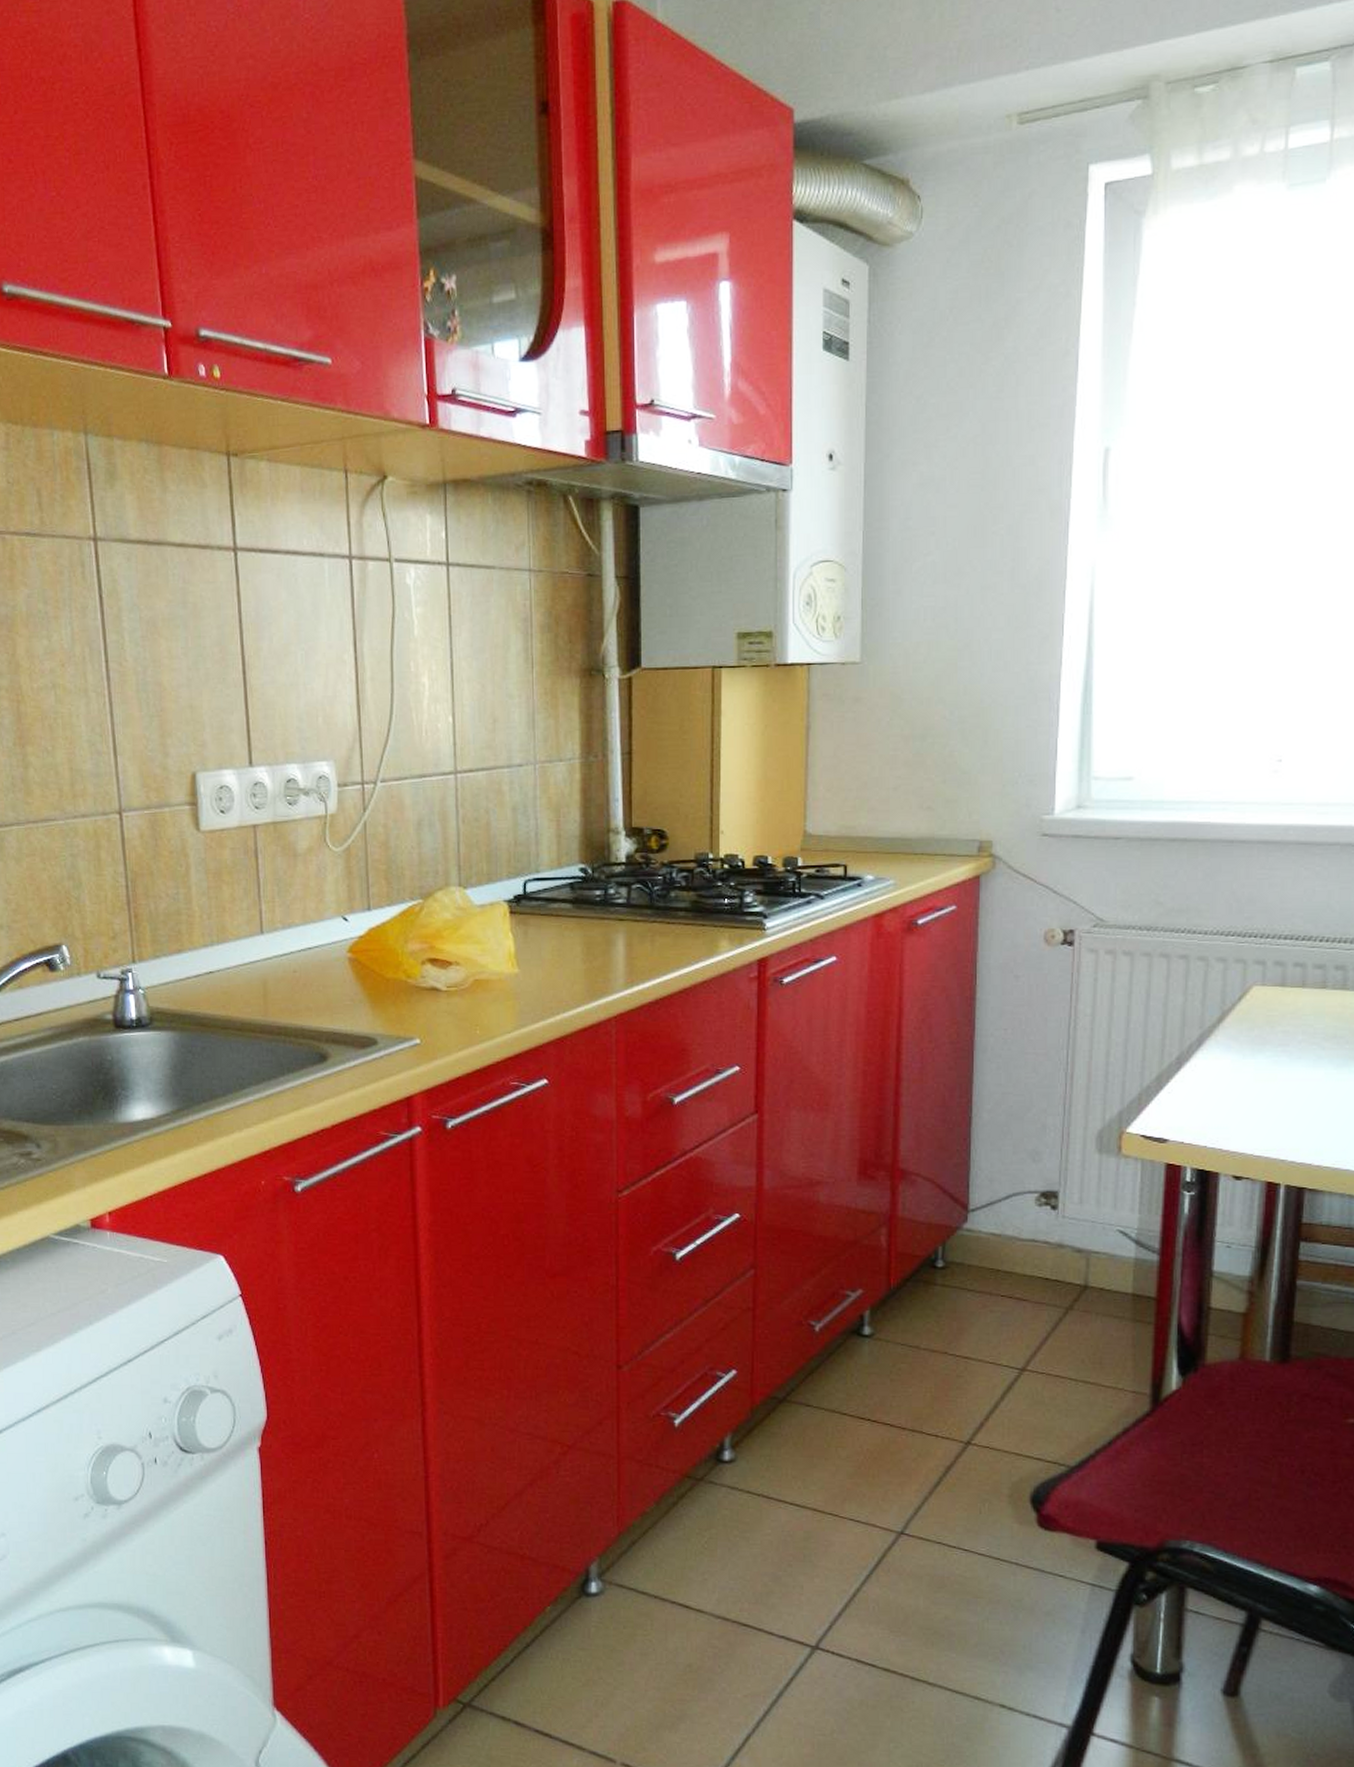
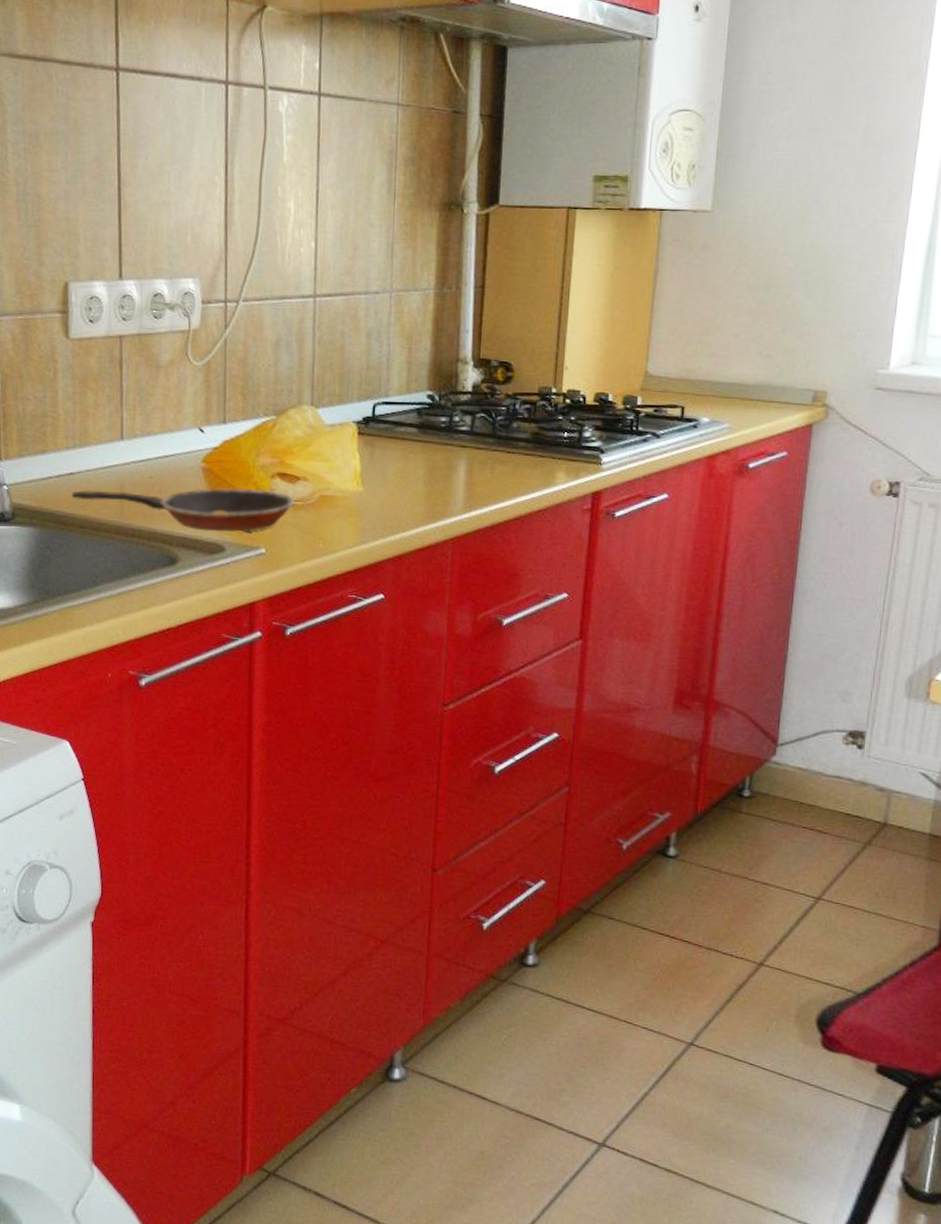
frying pan: none [211,978,448,1025] -> present [71,488,295,532]

